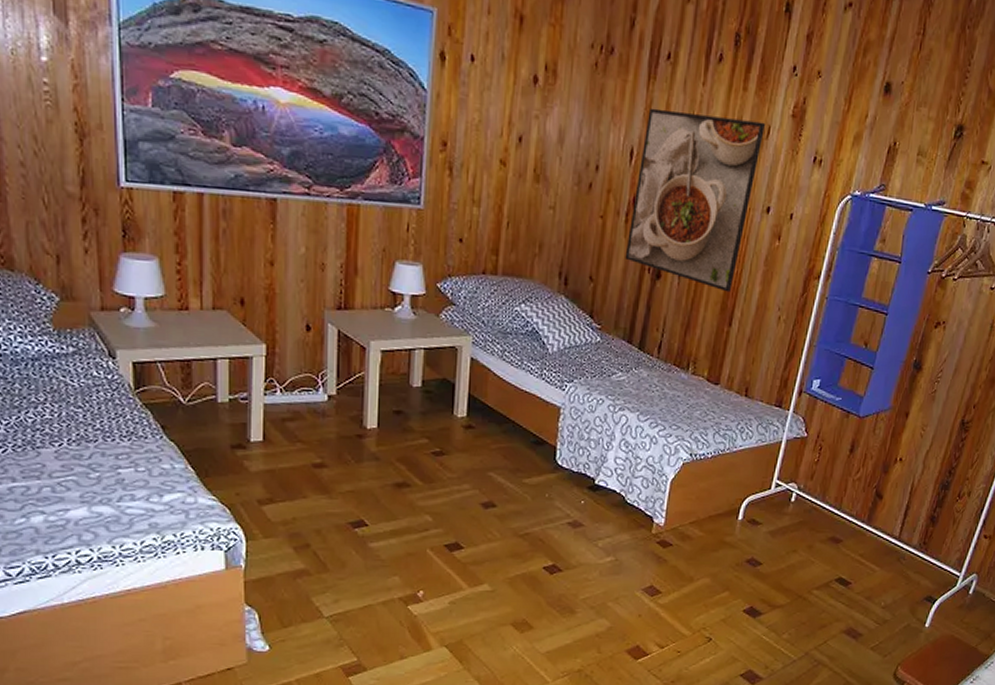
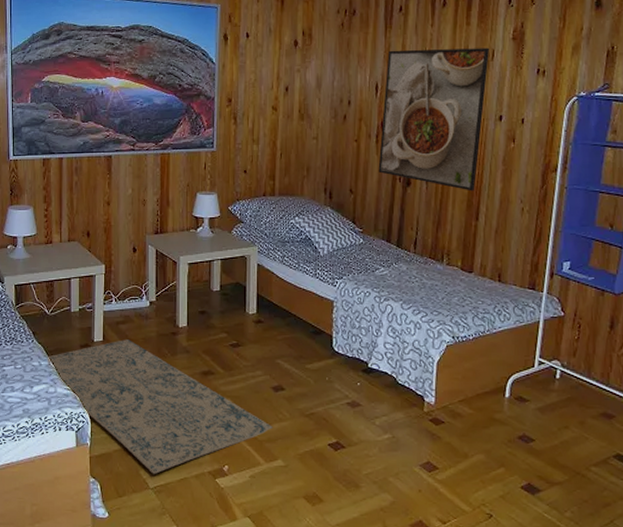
rug: none [186,441,480,601] -> present [49,340,273,474]

